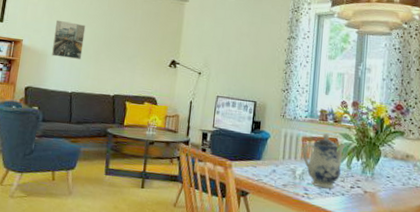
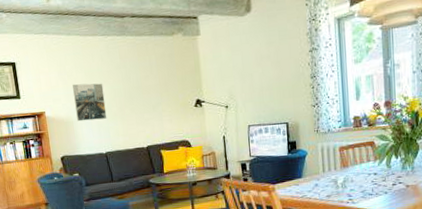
teapot: present [302,133,346,188] -> none [341,139,383,191]

